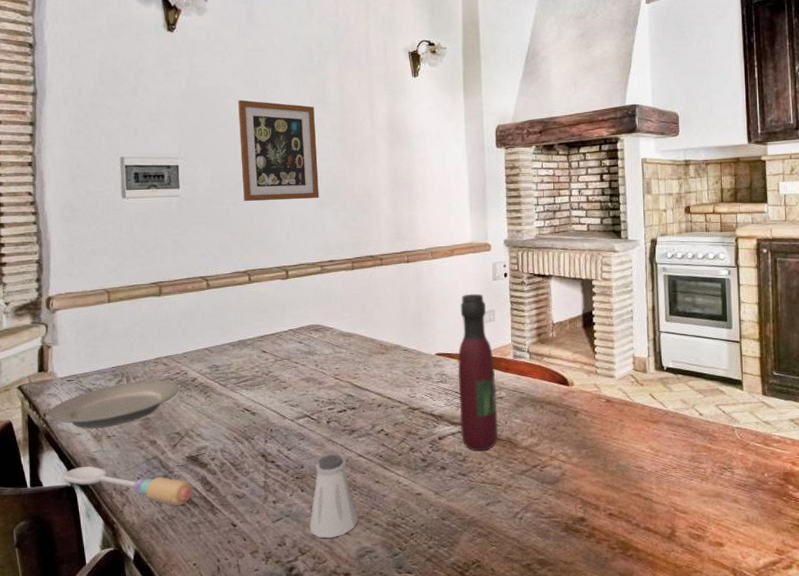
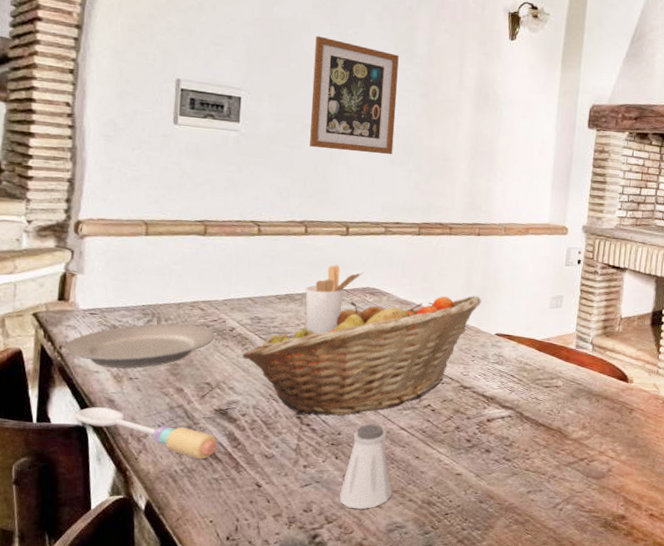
fruit basket: none [206,320,419,454] -> present [242,296,482,416]
utensil holder: none [255,307,307,374] -> present [305,264,364,334]
wine bottle: present [457,293,498,452] -> none [511,276,555,439]

